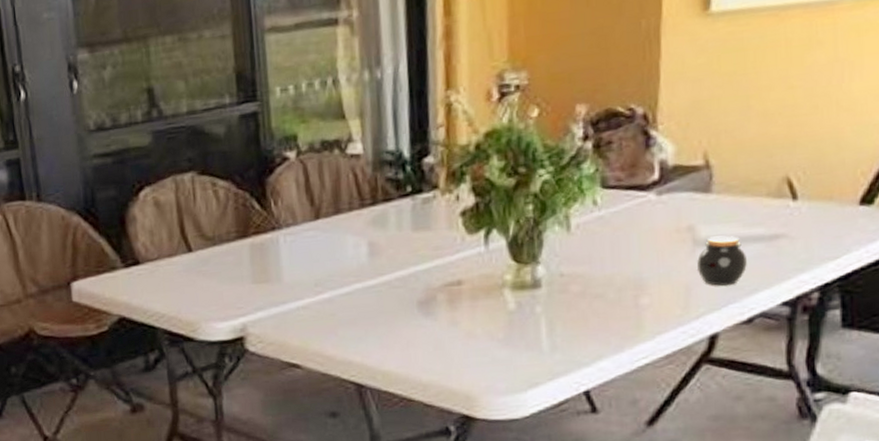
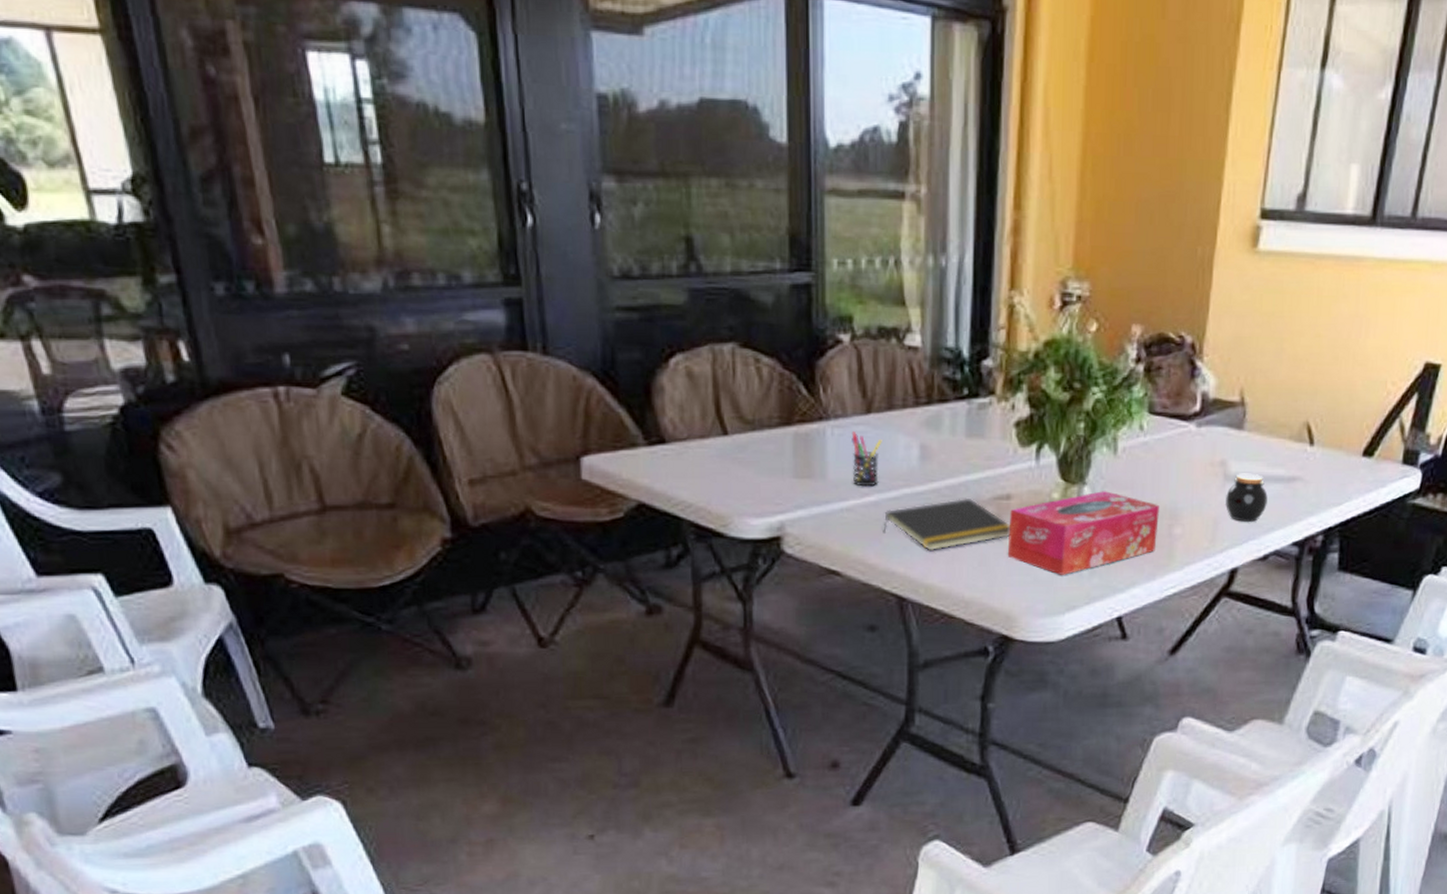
pen holder: none [303,237,332,286] -> present [851,431,882,487]
notepad: none [338,287,464,340] -> present [883,497,1010,552]
tissue box: none [462,268,622,354] -> present [1007,491,1159,575]

